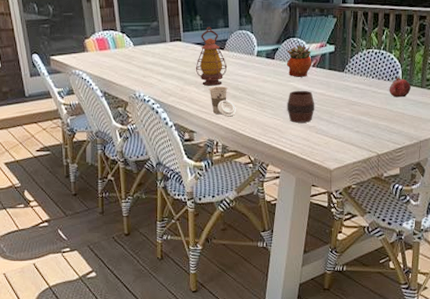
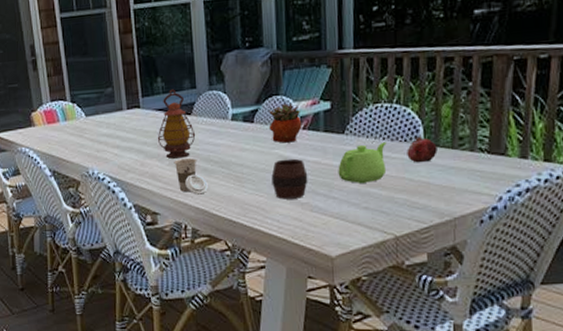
teapot: none [338,80,375,113] -> present [338,141,387,184]

